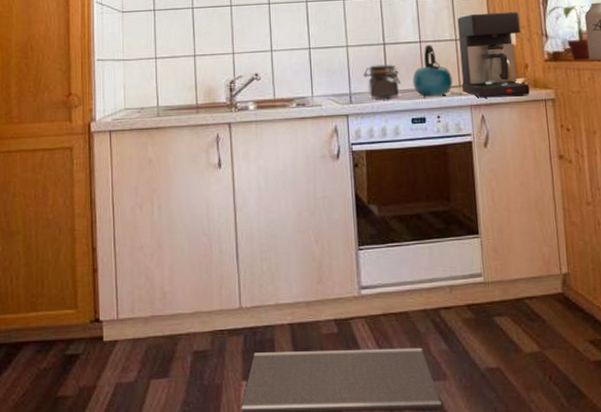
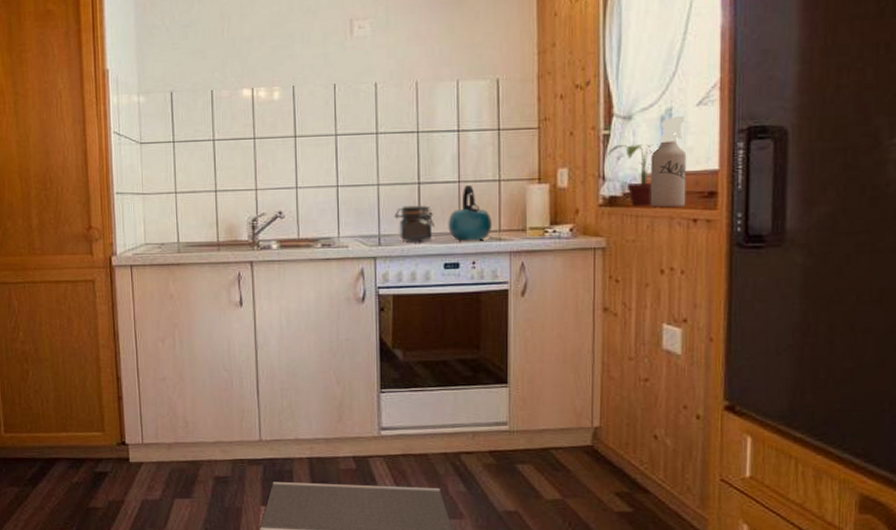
coffee maker: present [457,11,530,98] -> none [501,150,578,244]

